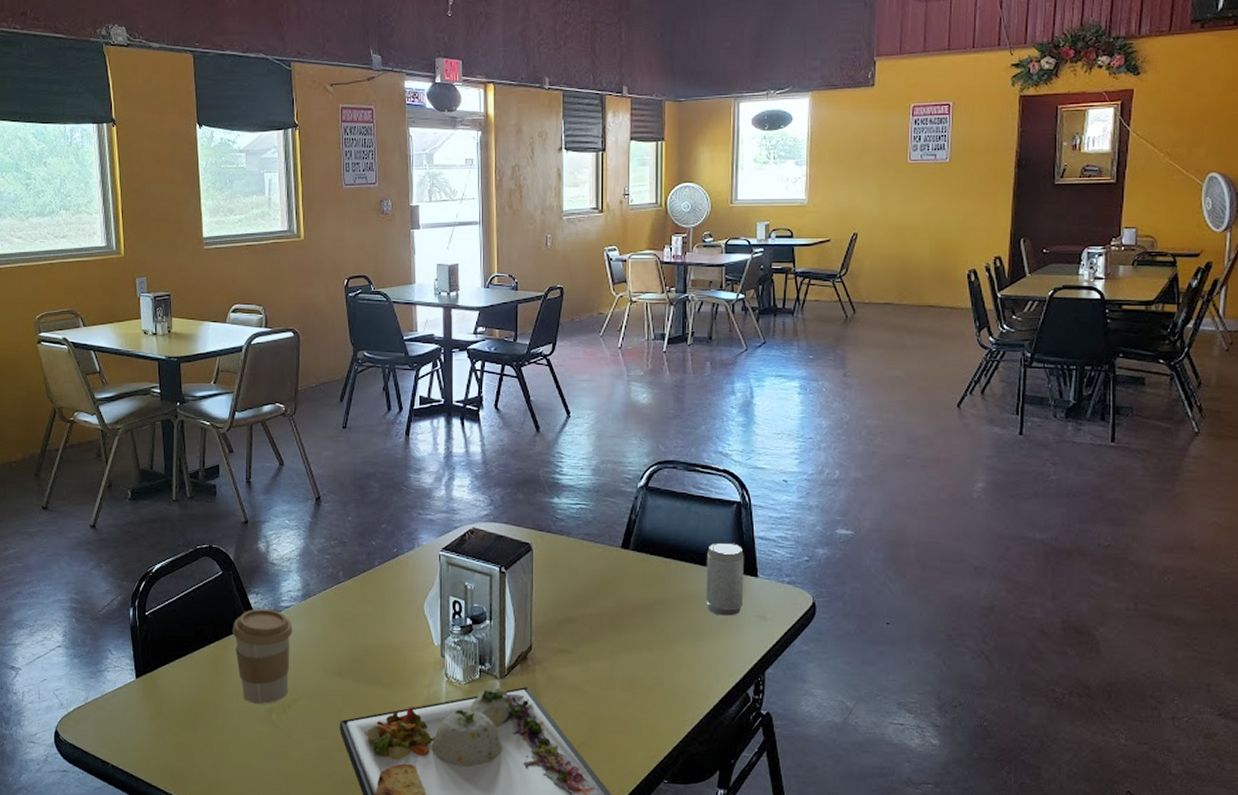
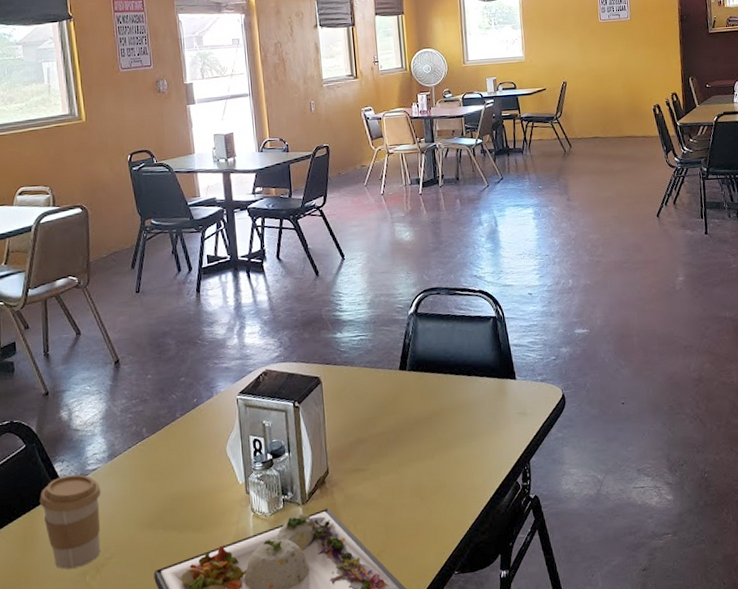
beverage can: present [706,542,744,616] -> none [472,352,506,417]

